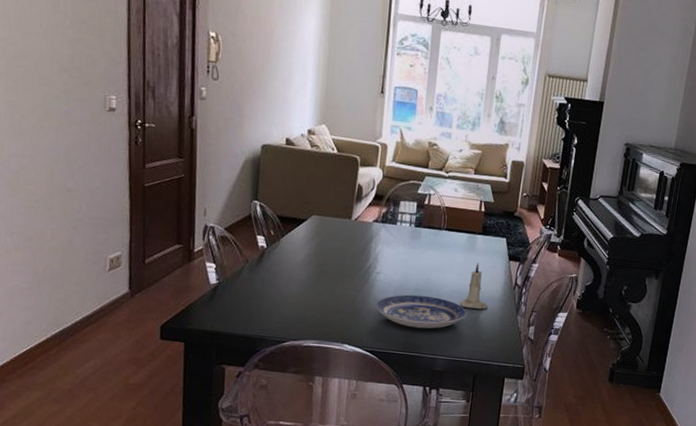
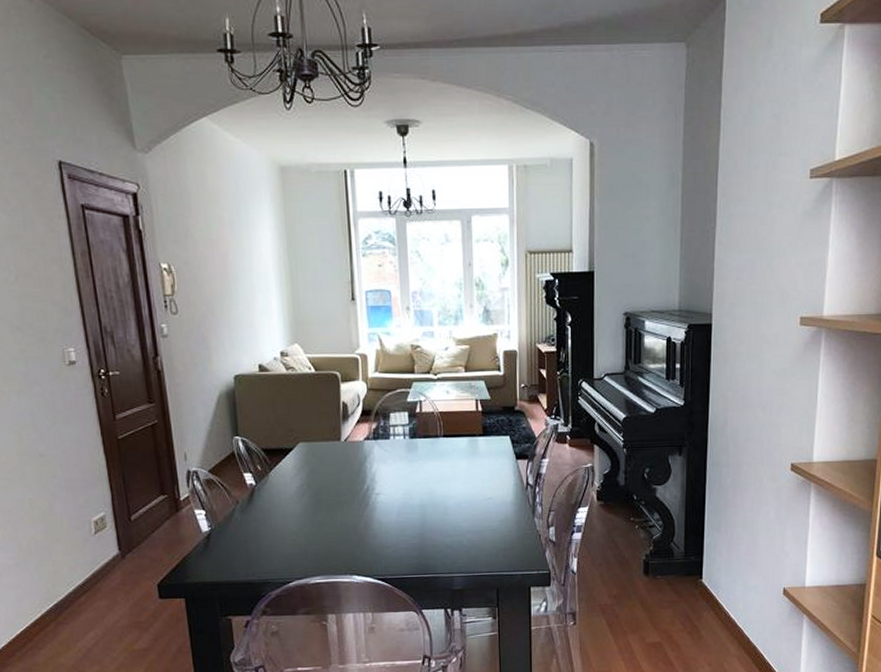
plate: present [375,294,467,329] -> none [380,511,479,548]
candle: present [460,263,488,309] -> none [470,467,501,517]

